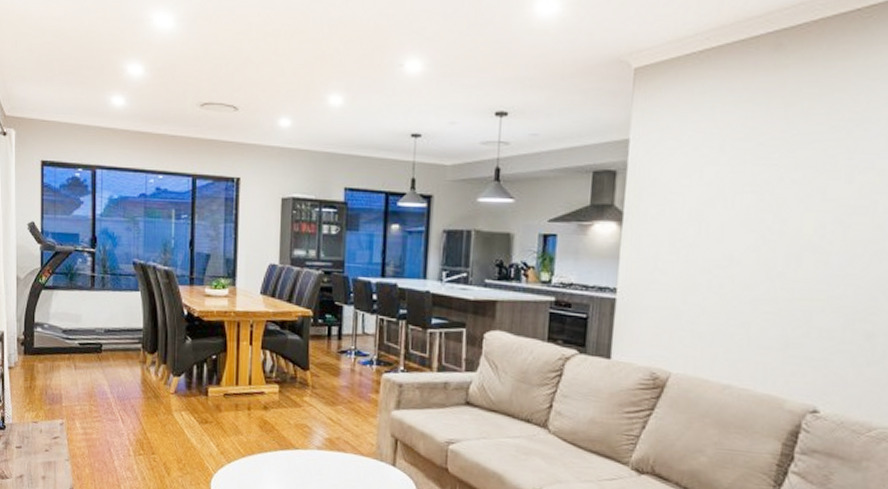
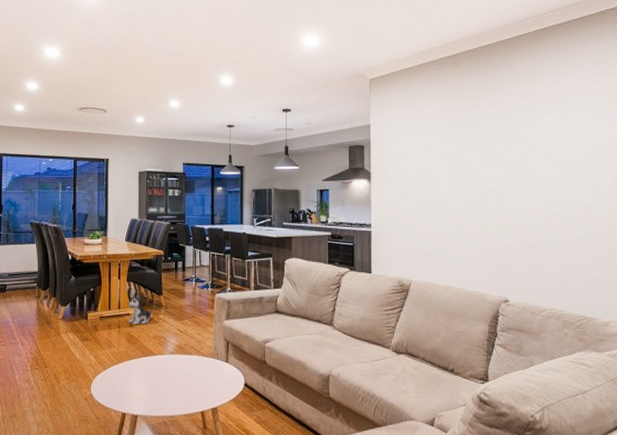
plush toy: none [261,367,297,407] -> present [128,294,154,325]

